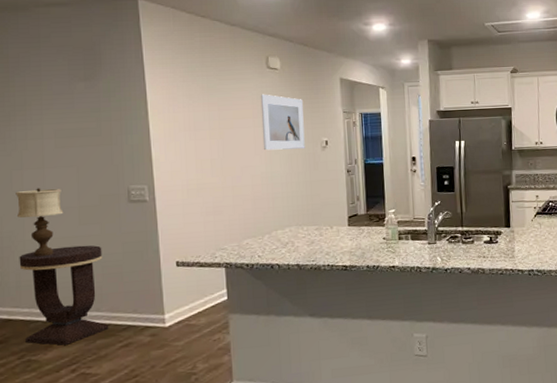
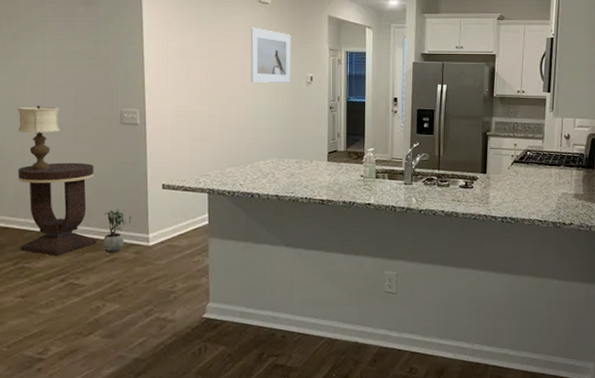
potted plant: none [115,290,145,338] -> present [102,208,132,253]

